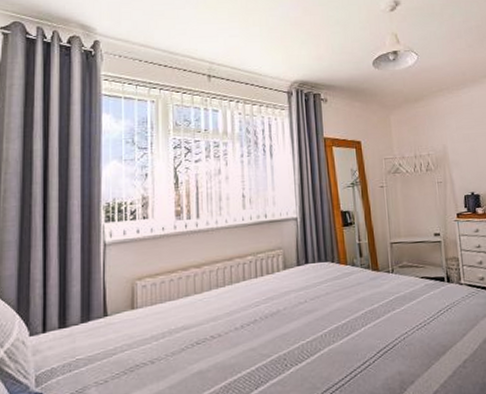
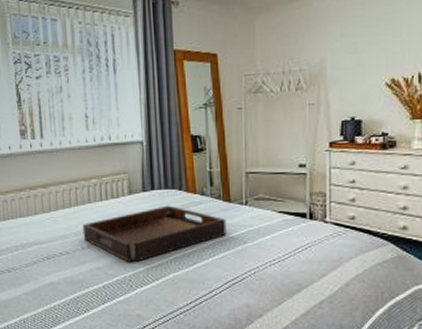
serving tray: none [236,278,377,340] -> present [82,205,227,262]

